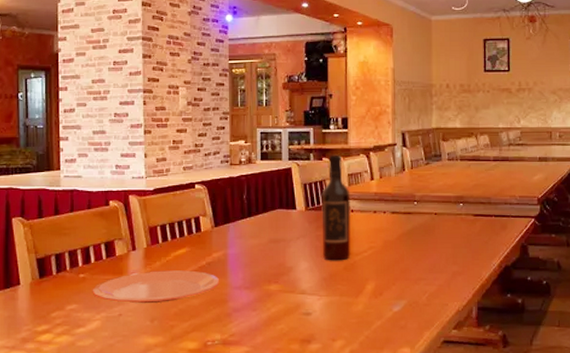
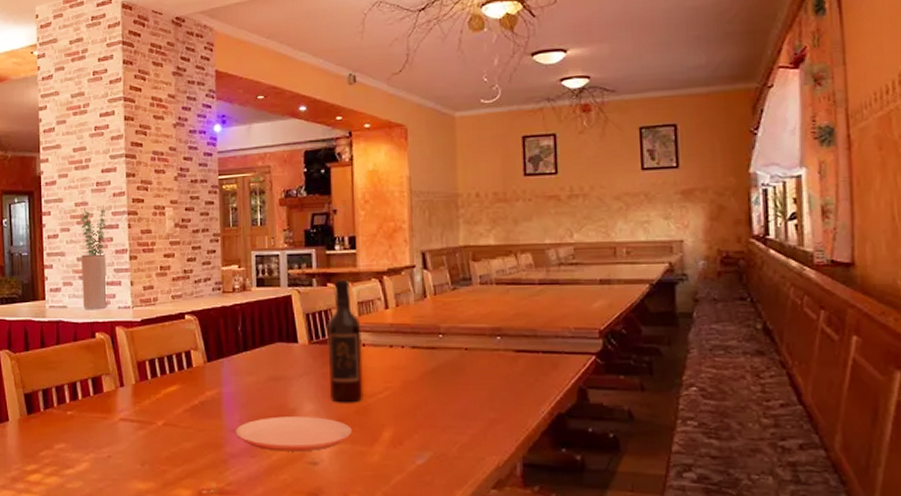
plate: present [92,270,220,304] -> none [80,409,214,445]
vase: none [97,83,123,180] -> present [80,205,108,310]
plate: none [238,274,340,305] -> present [235,416,352,452]

